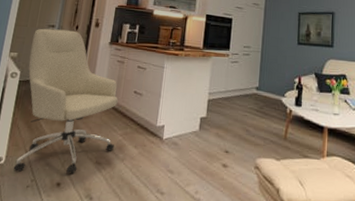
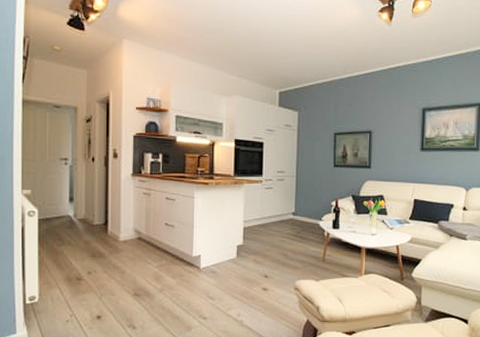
chair: present [13,28,118,174] -> none [45,162,151,308]

